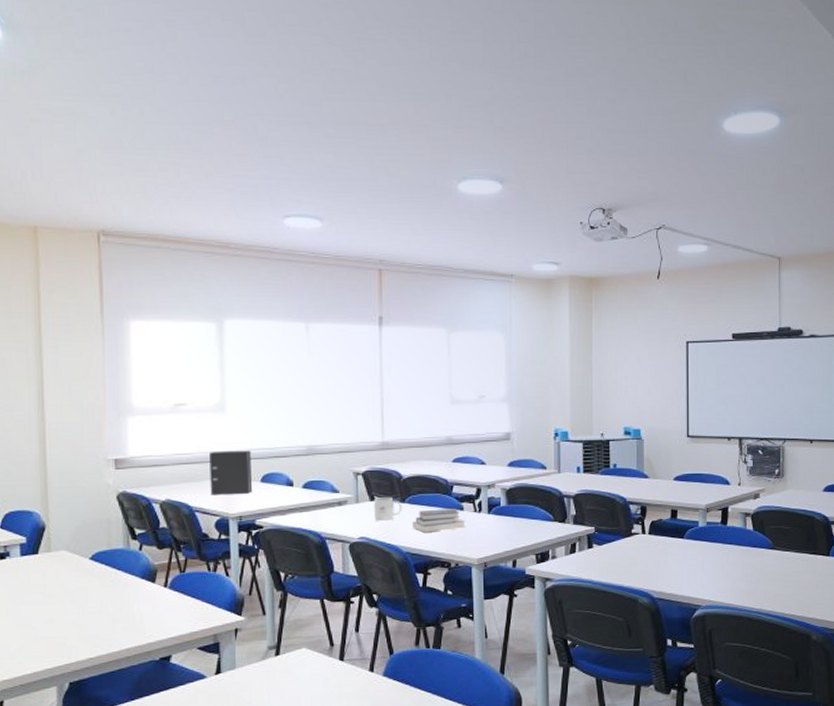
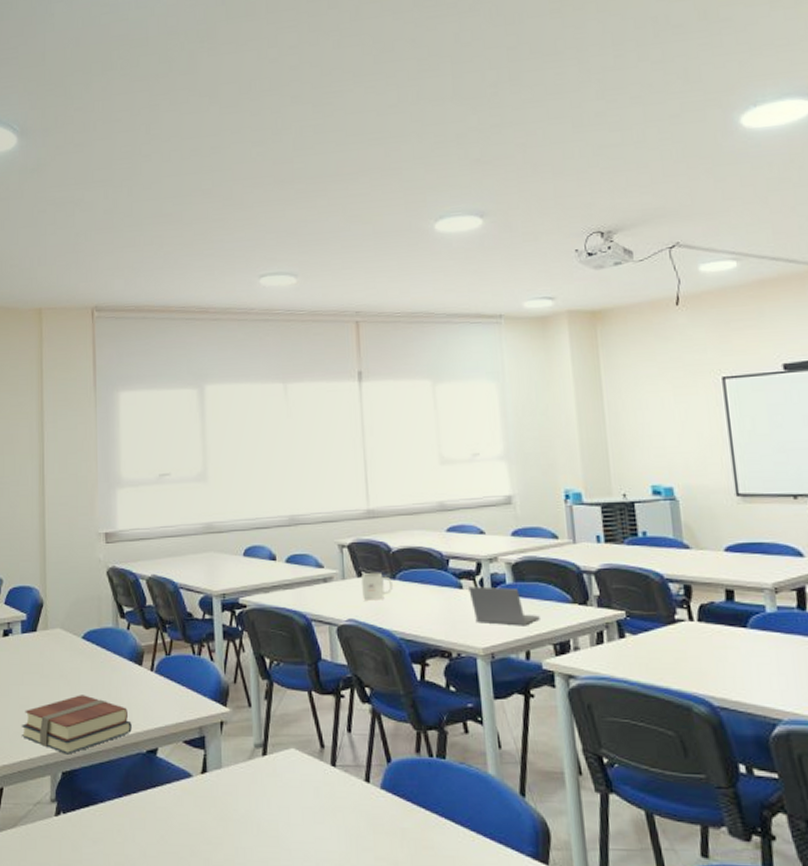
books: none [22,611,144,666] -> present [21,695,132,755]
binder: present [209,450,253,496] -> none [193,521,236,571]
books: present [413,509,466,533] -> none [405,587,467,615]
laptop computer: none [468,508,526,541] -> present [468,586,540,626]

